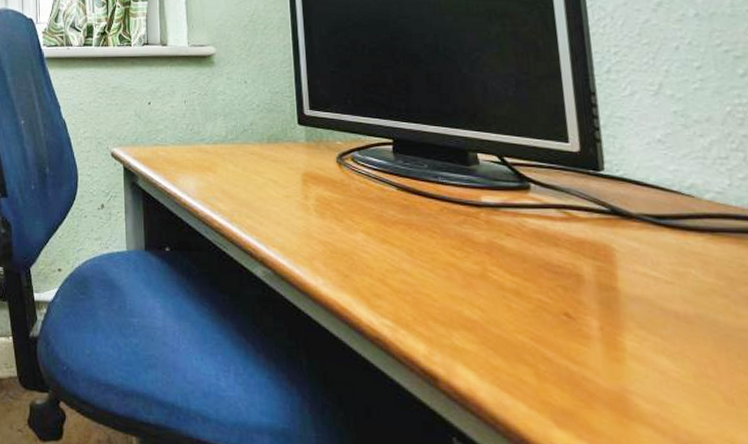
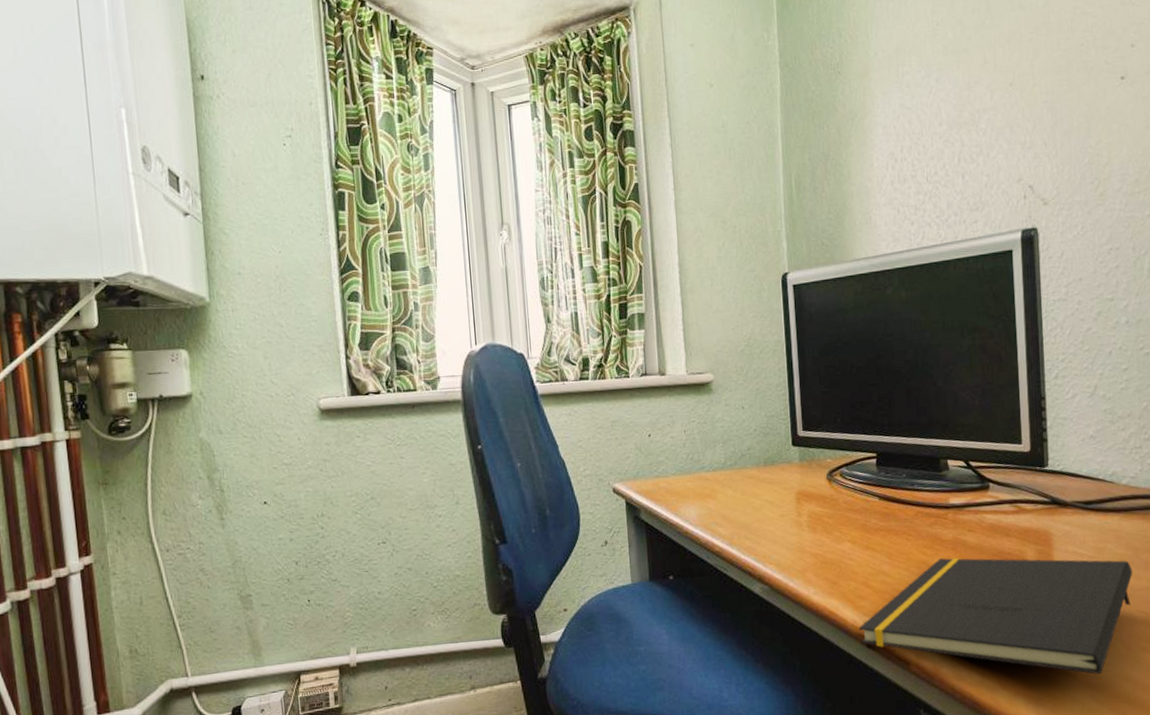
notepad: none [375,263,729,431] -> present [858,557,1133,675]

